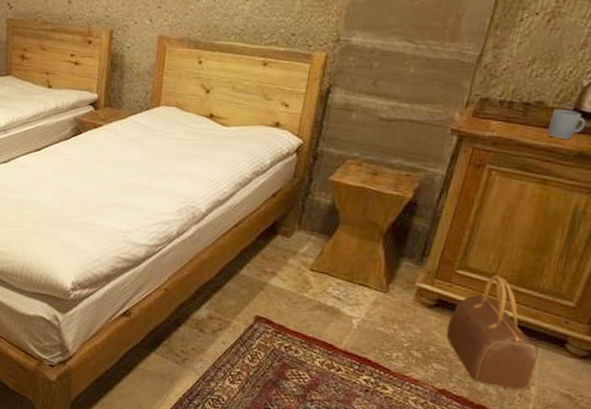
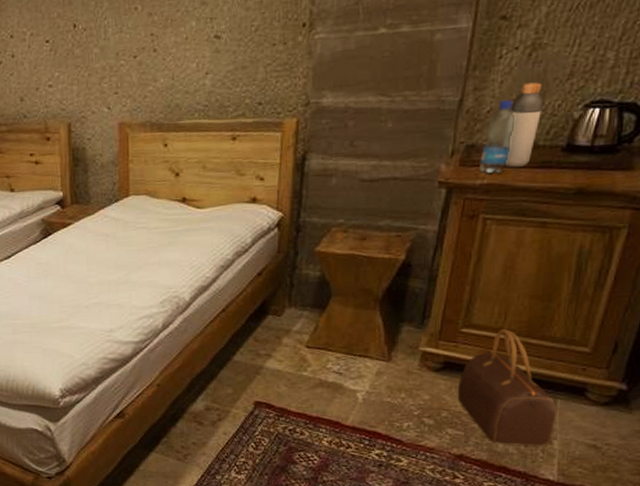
bottle: none [490,60,530,129] -> present [479,99,516,174]
bottle: none [513,47,557,126] -> present [504,82,544,169]
mug: present [547,108,586,140] -> none [541,145,582,179]

